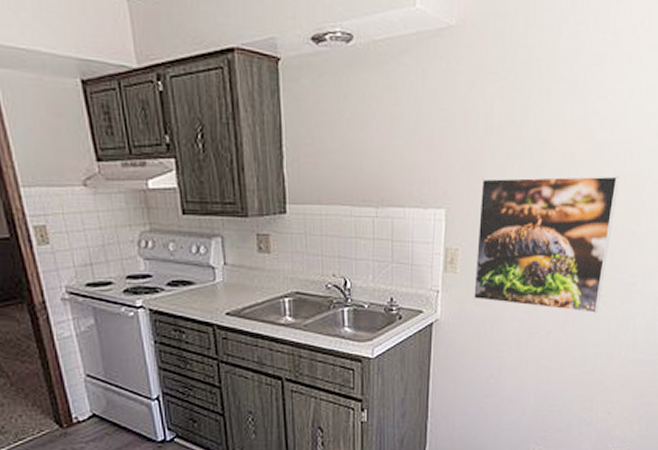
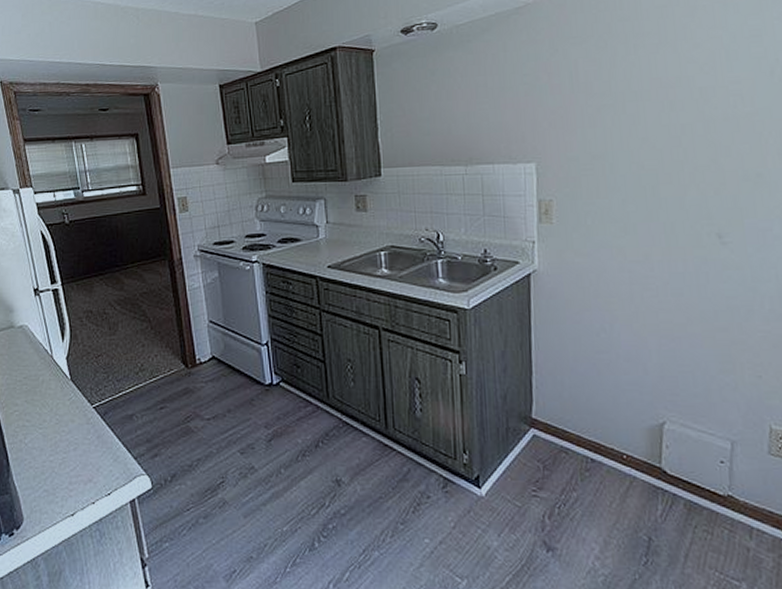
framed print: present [472,175,619,313] -> none [571,118,732,262]

